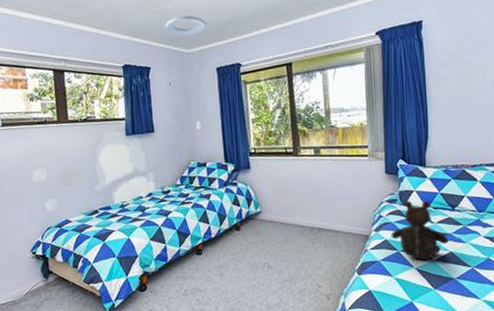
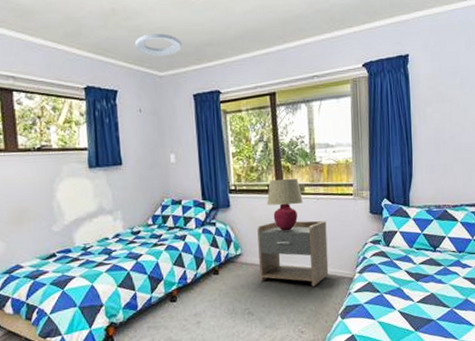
nightstand: none [276,180,345,243] -> present [257,220,329,286]
table lamp: none [285,141,319,191] -> present [267,178,303,232]
teddy bear: present [391,200,449,260] -> none [374,241,430,302]

